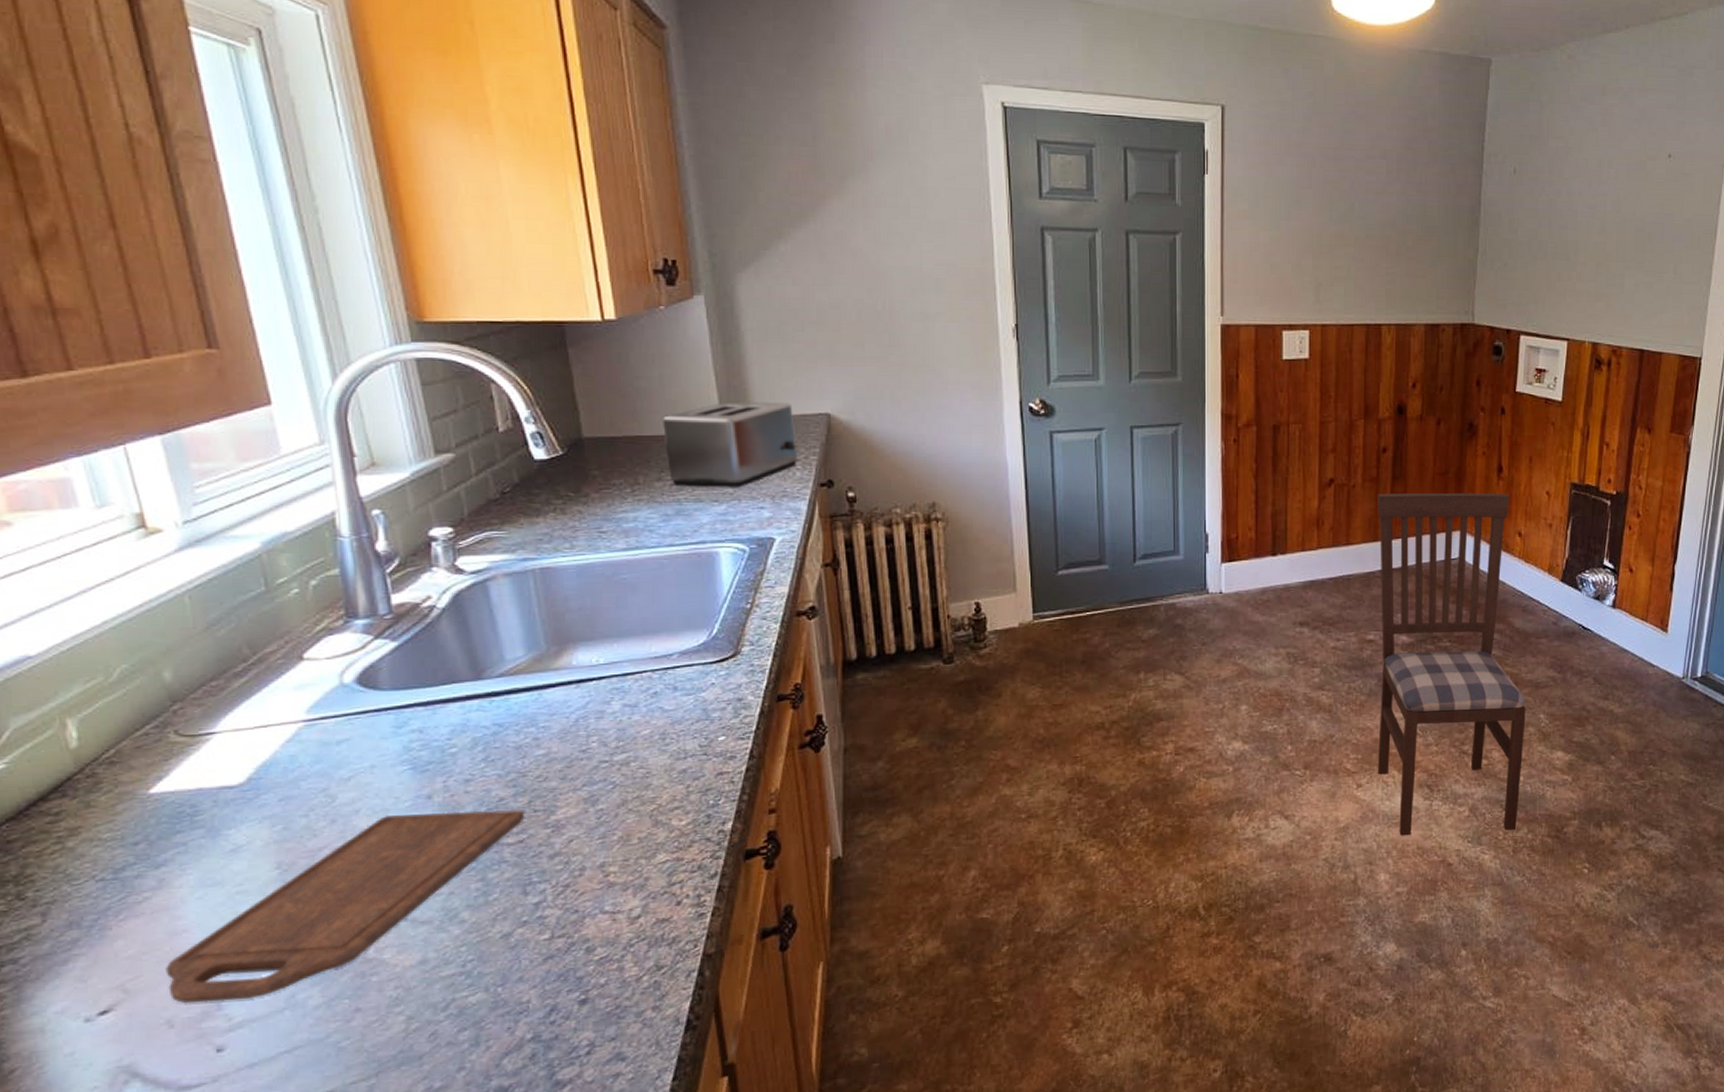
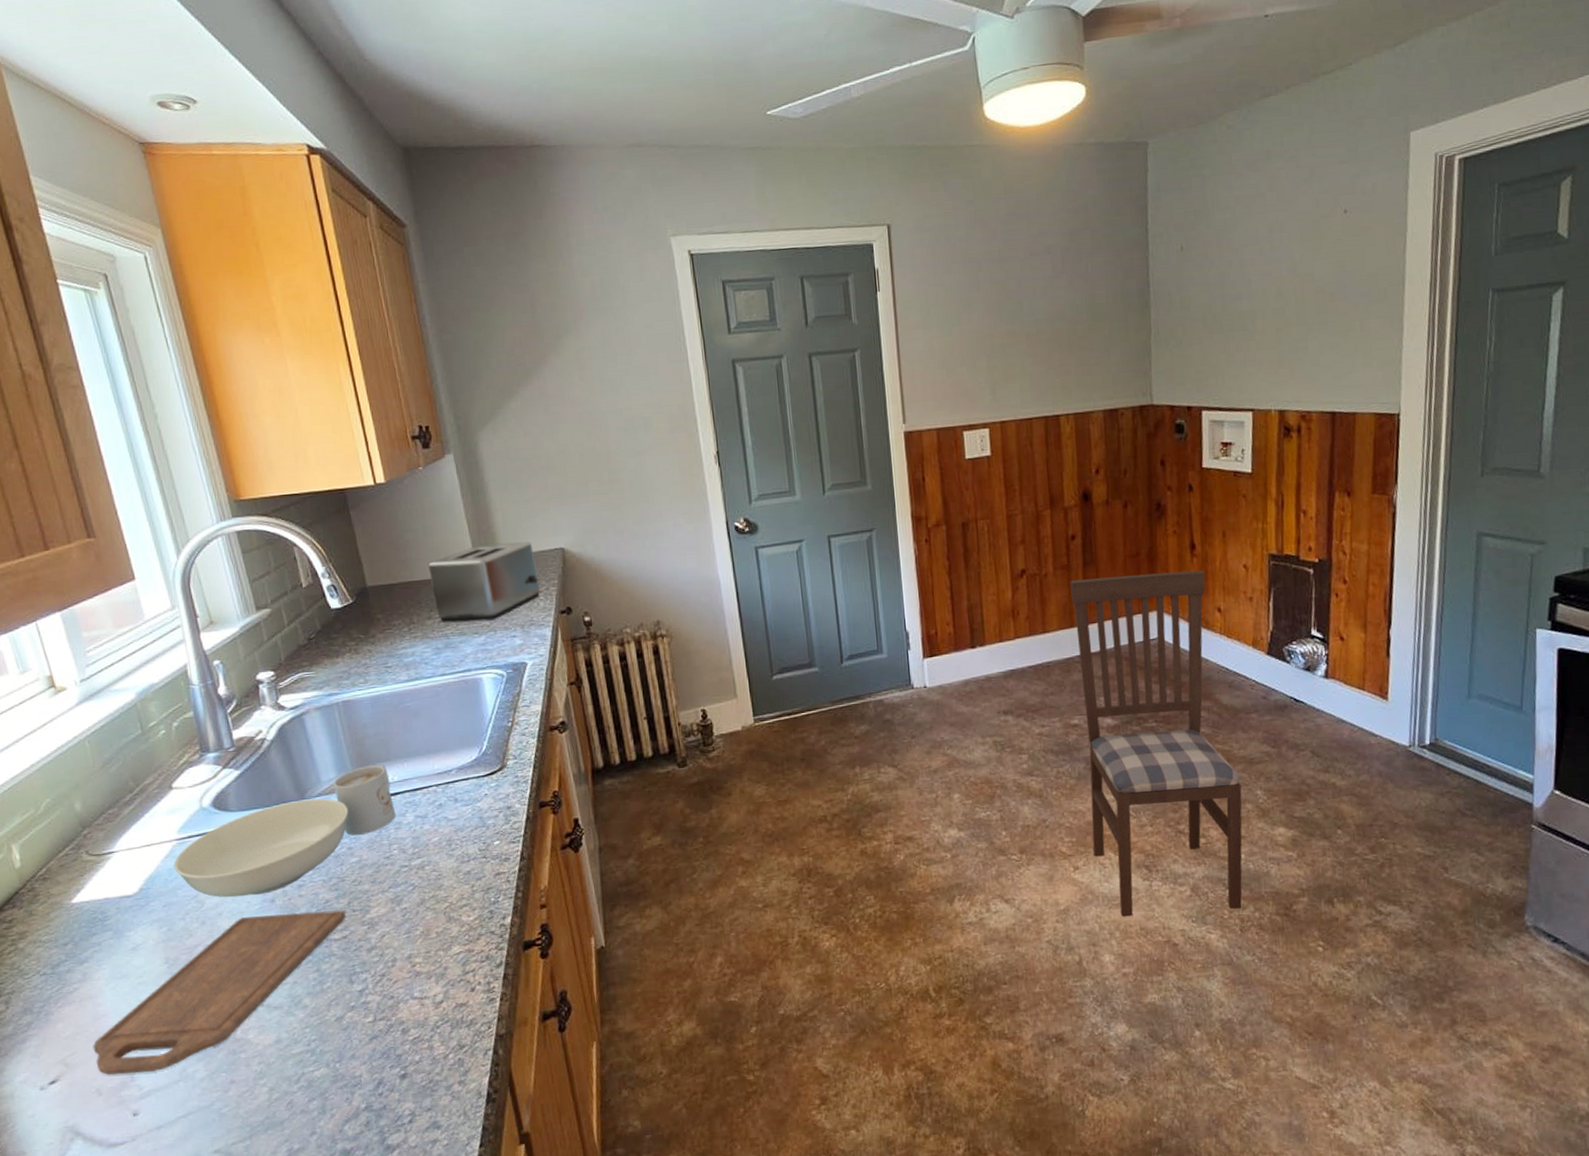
bowl: none [297,679,538,792] -> present [173,798,349,898]
mug: none [521,644,598,724] -> present [333,765,396,835]

